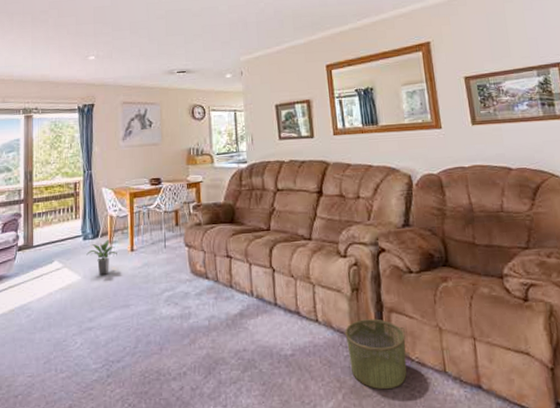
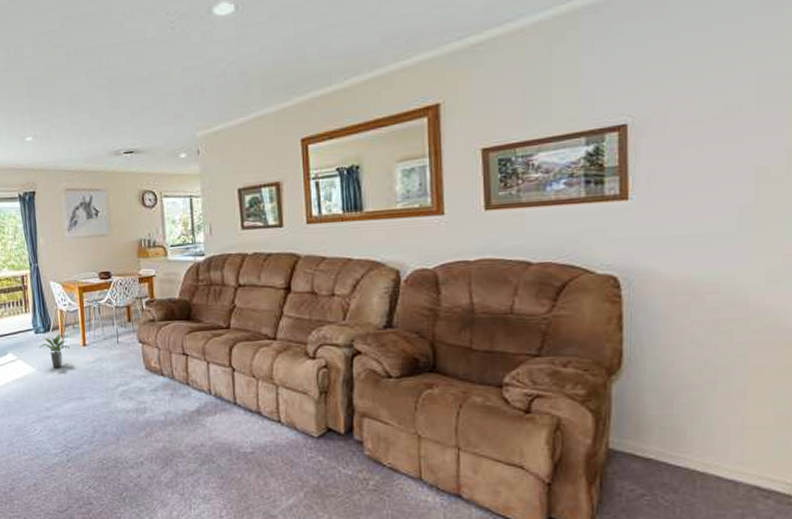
basket: present [343,318,407,390] -> none [308,423,378,492]

